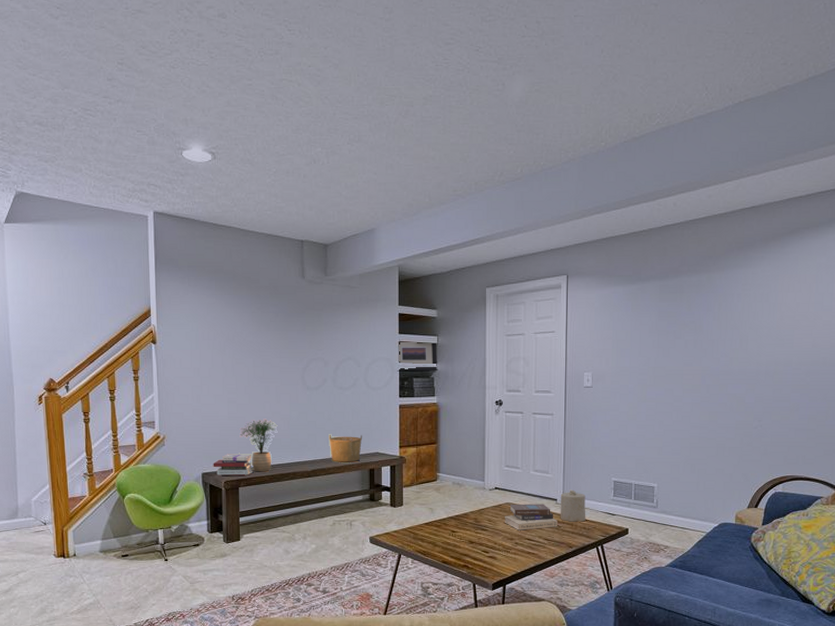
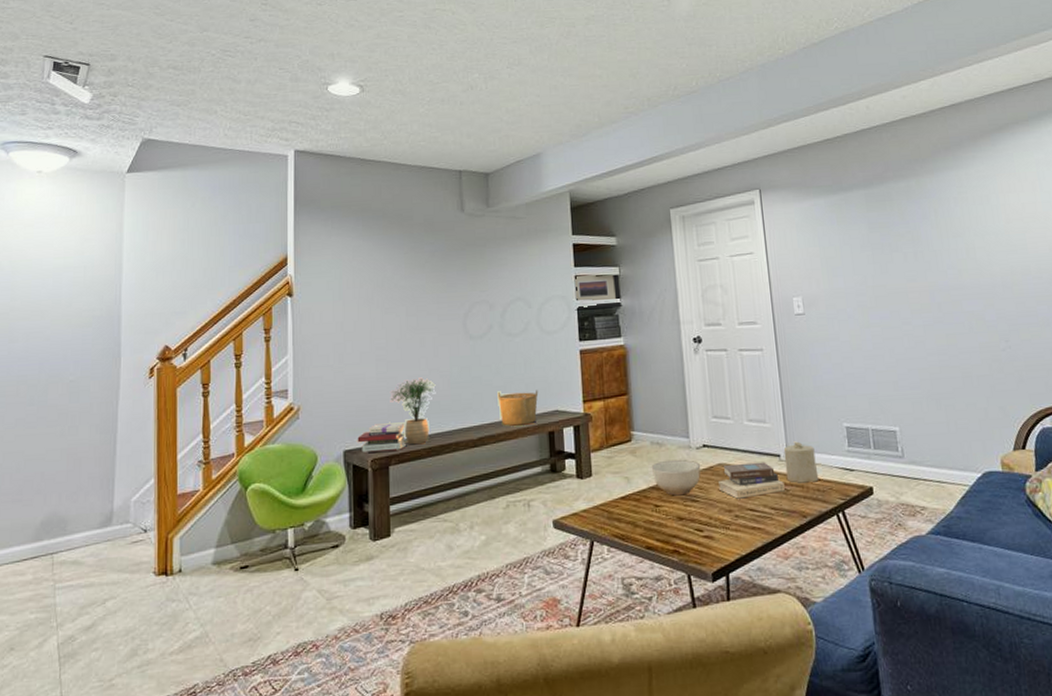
bowl: none [451,497,492,525] -> present [651,459,701,496]

